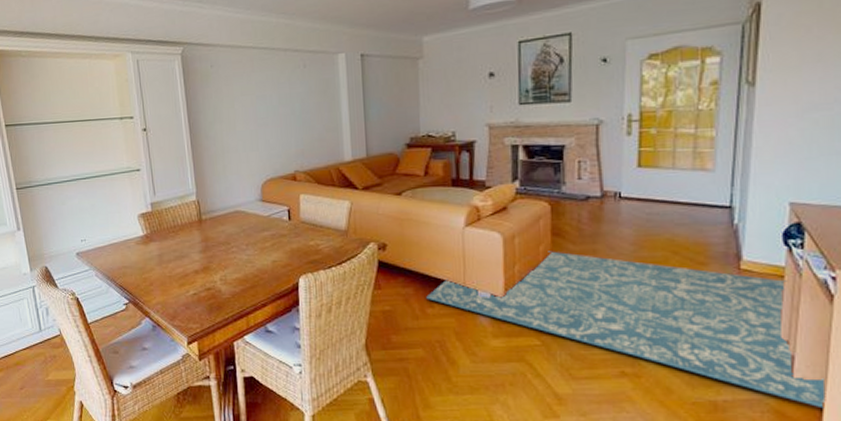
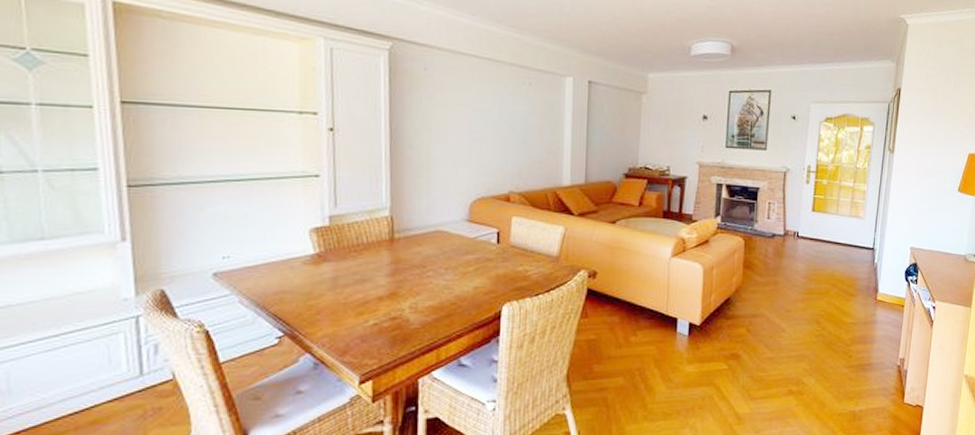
rug: present [426,251,825,409] -> none [631,282,924,412]

